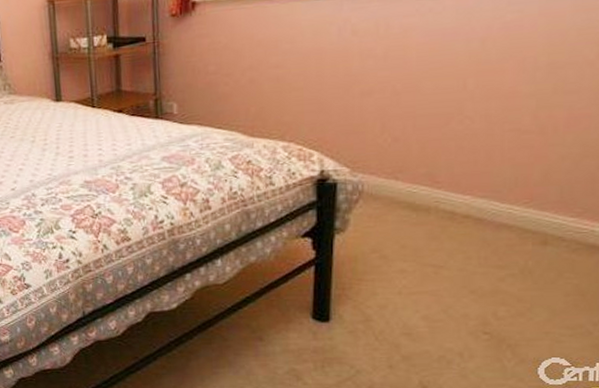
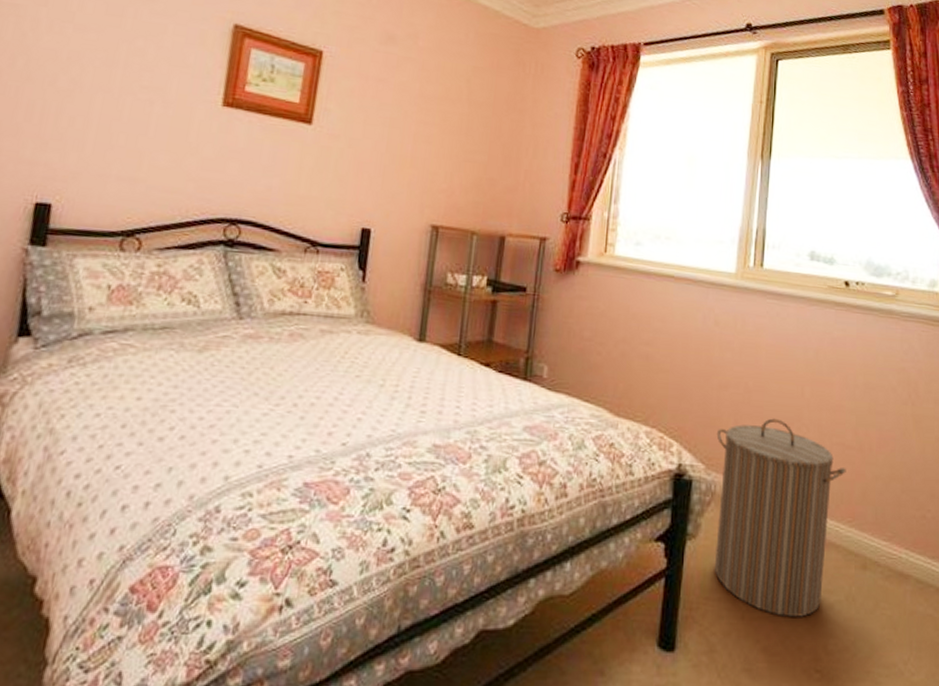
laundry hamper: none [361,115,522,291] -> present [715,418,846,618]

